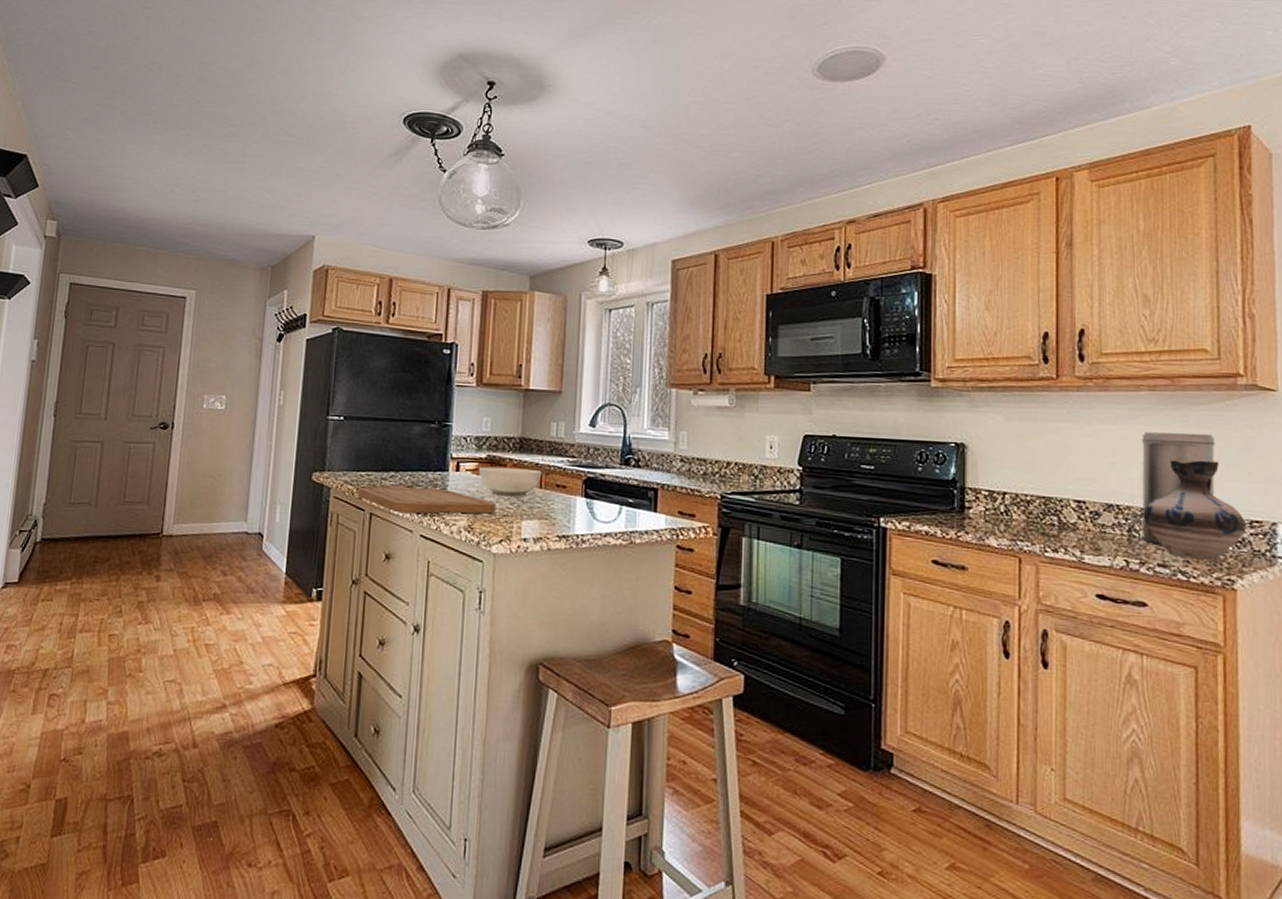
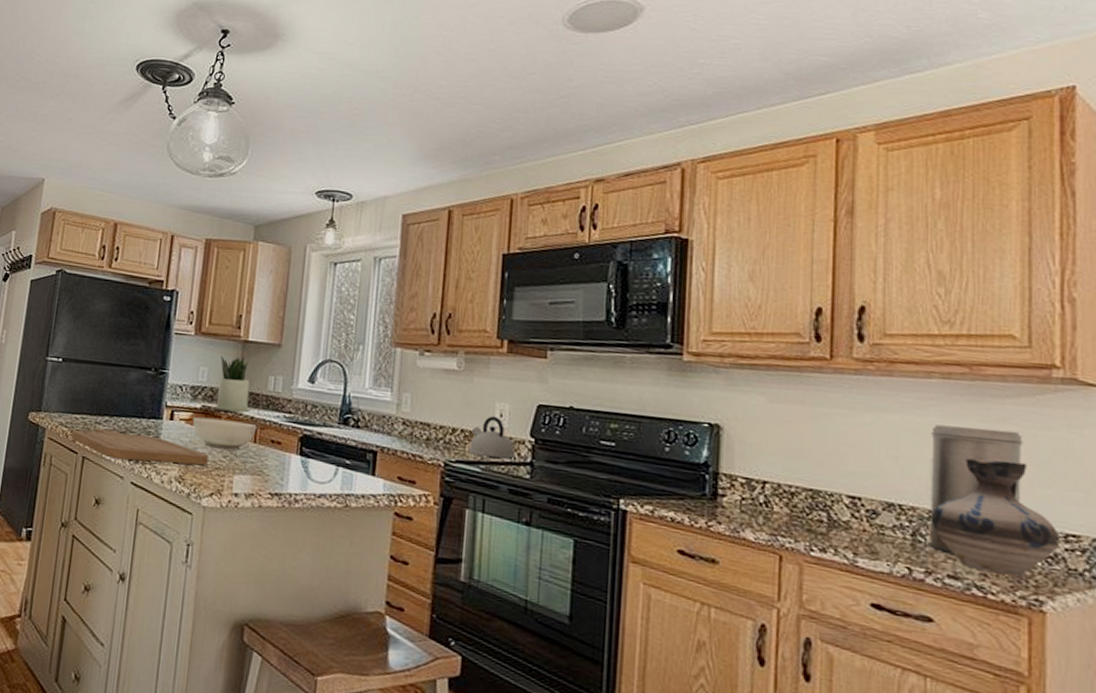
planter: none [499,404,535,461] -> present [214,355,250,413]
kettle: none [743,448,786,488] -> present [469,416,516,459]

